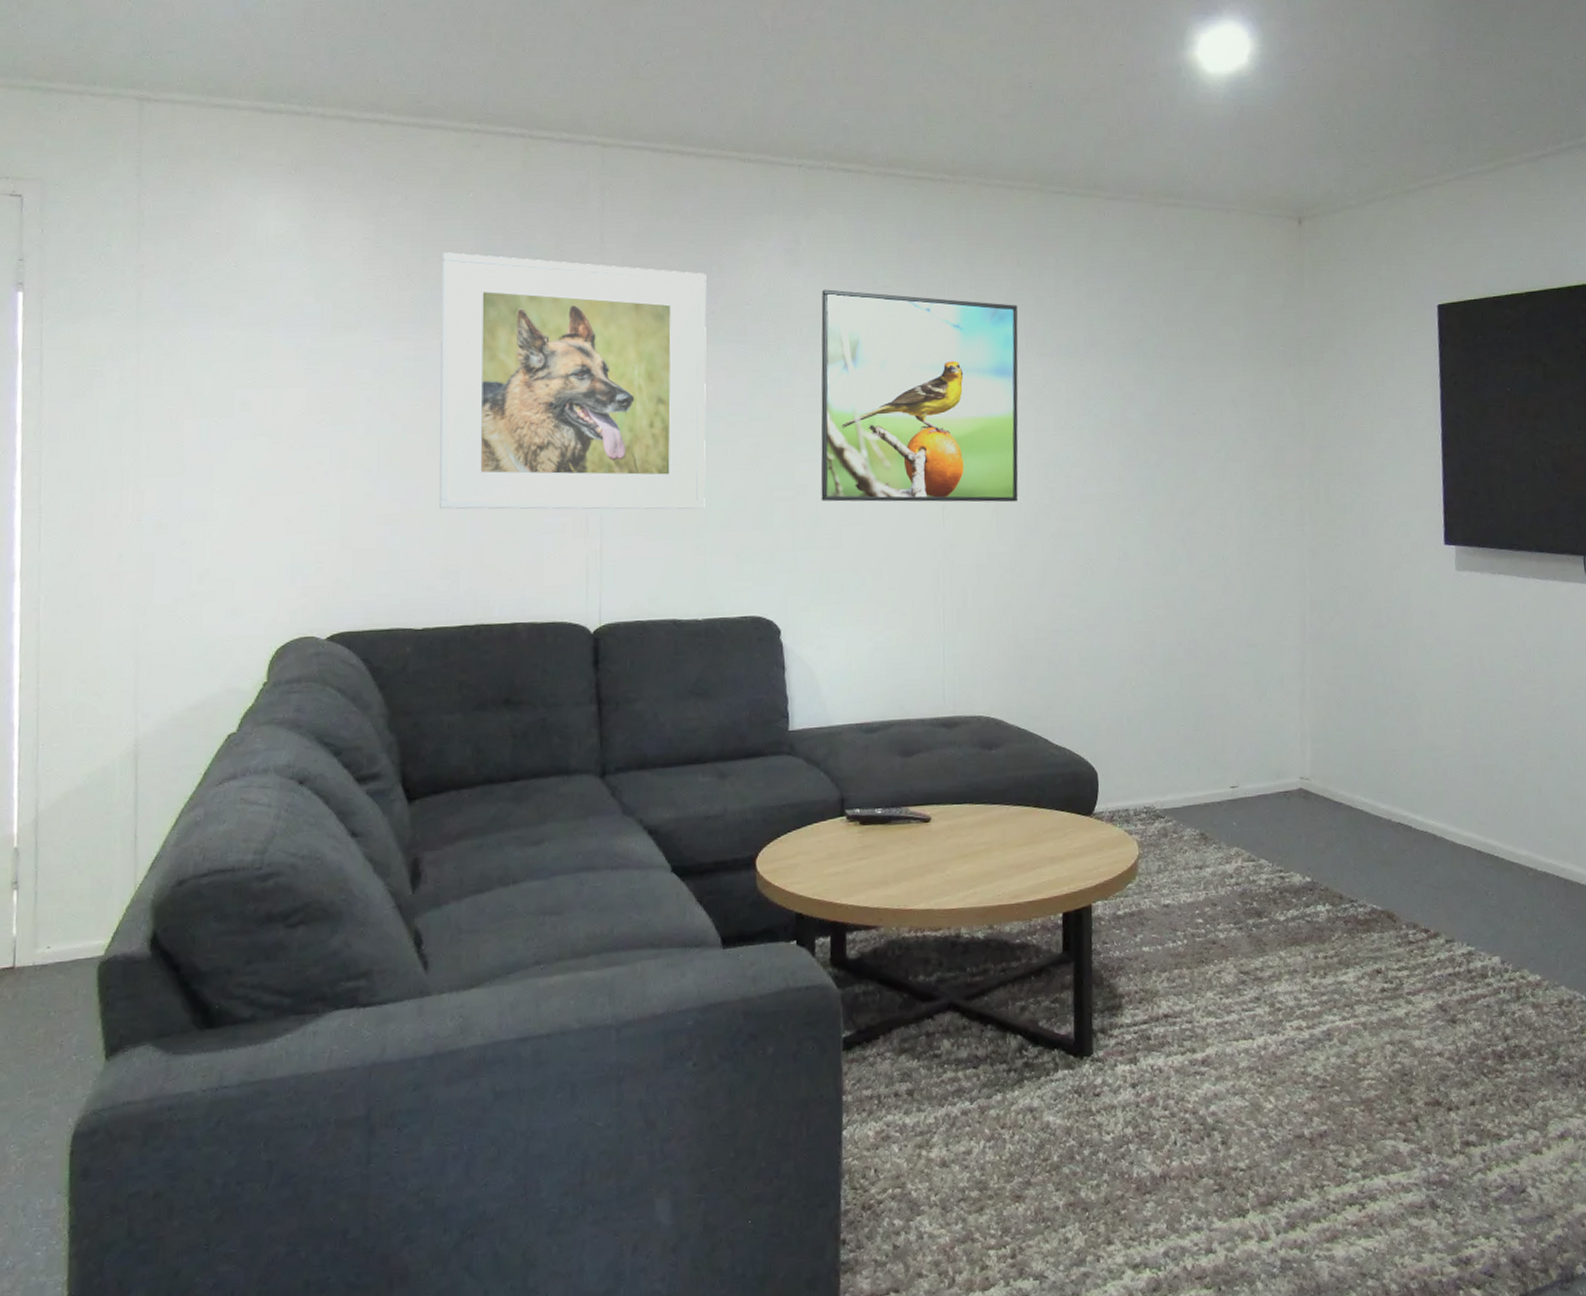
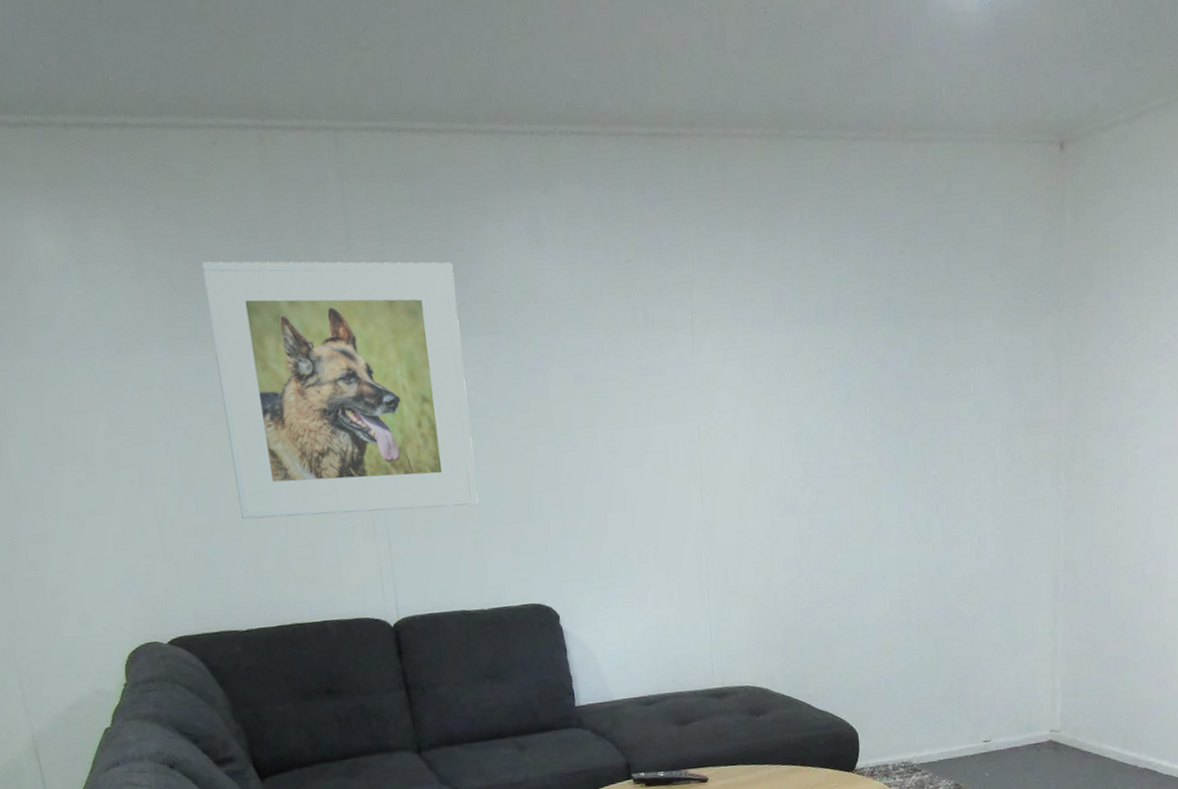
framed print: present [820,289,1019,503] -> none [566,269,773,490]

